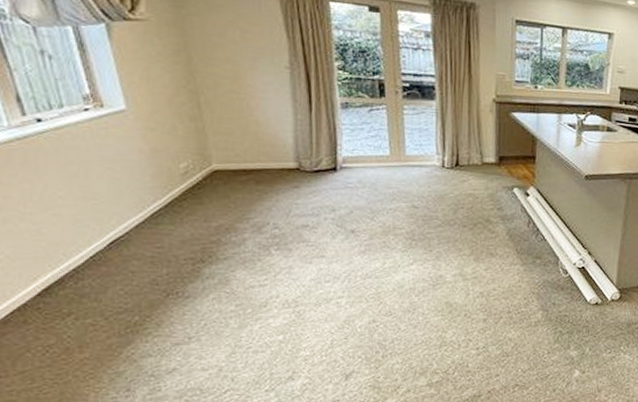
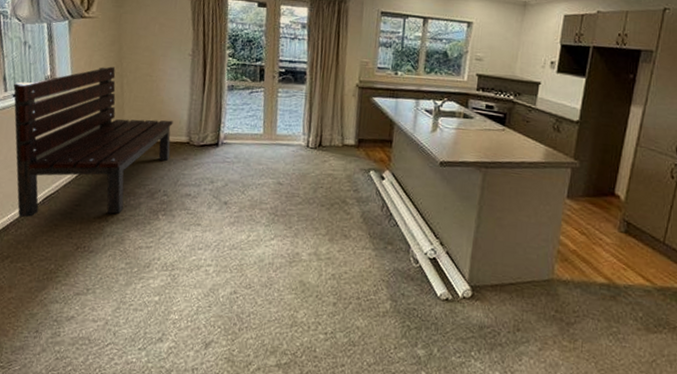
bench: none [35,82,277,267] -> present [13,66,173,218]

